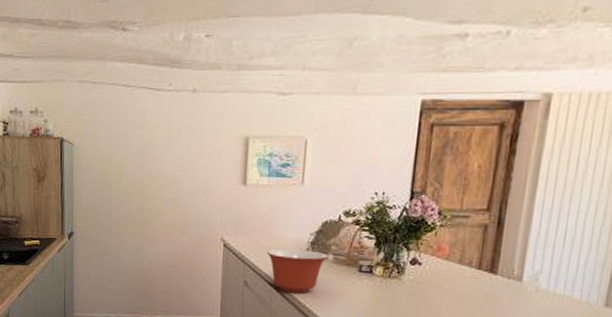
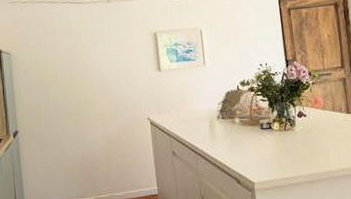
mixing bowl: present [267,248,328,293] -> none [186,117,235,155]

